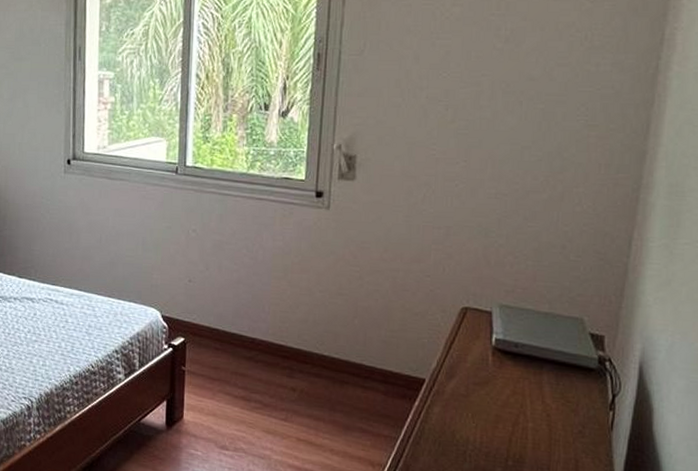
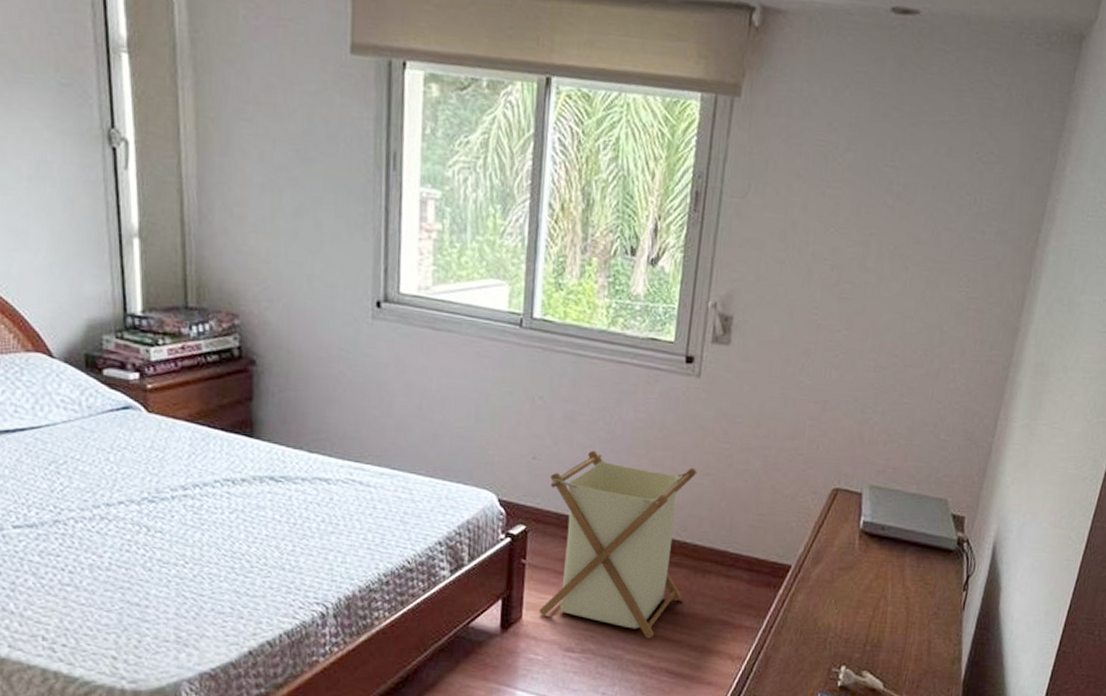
laundry basket: none [198,274,331,442] -> present [539,450,698,639]

